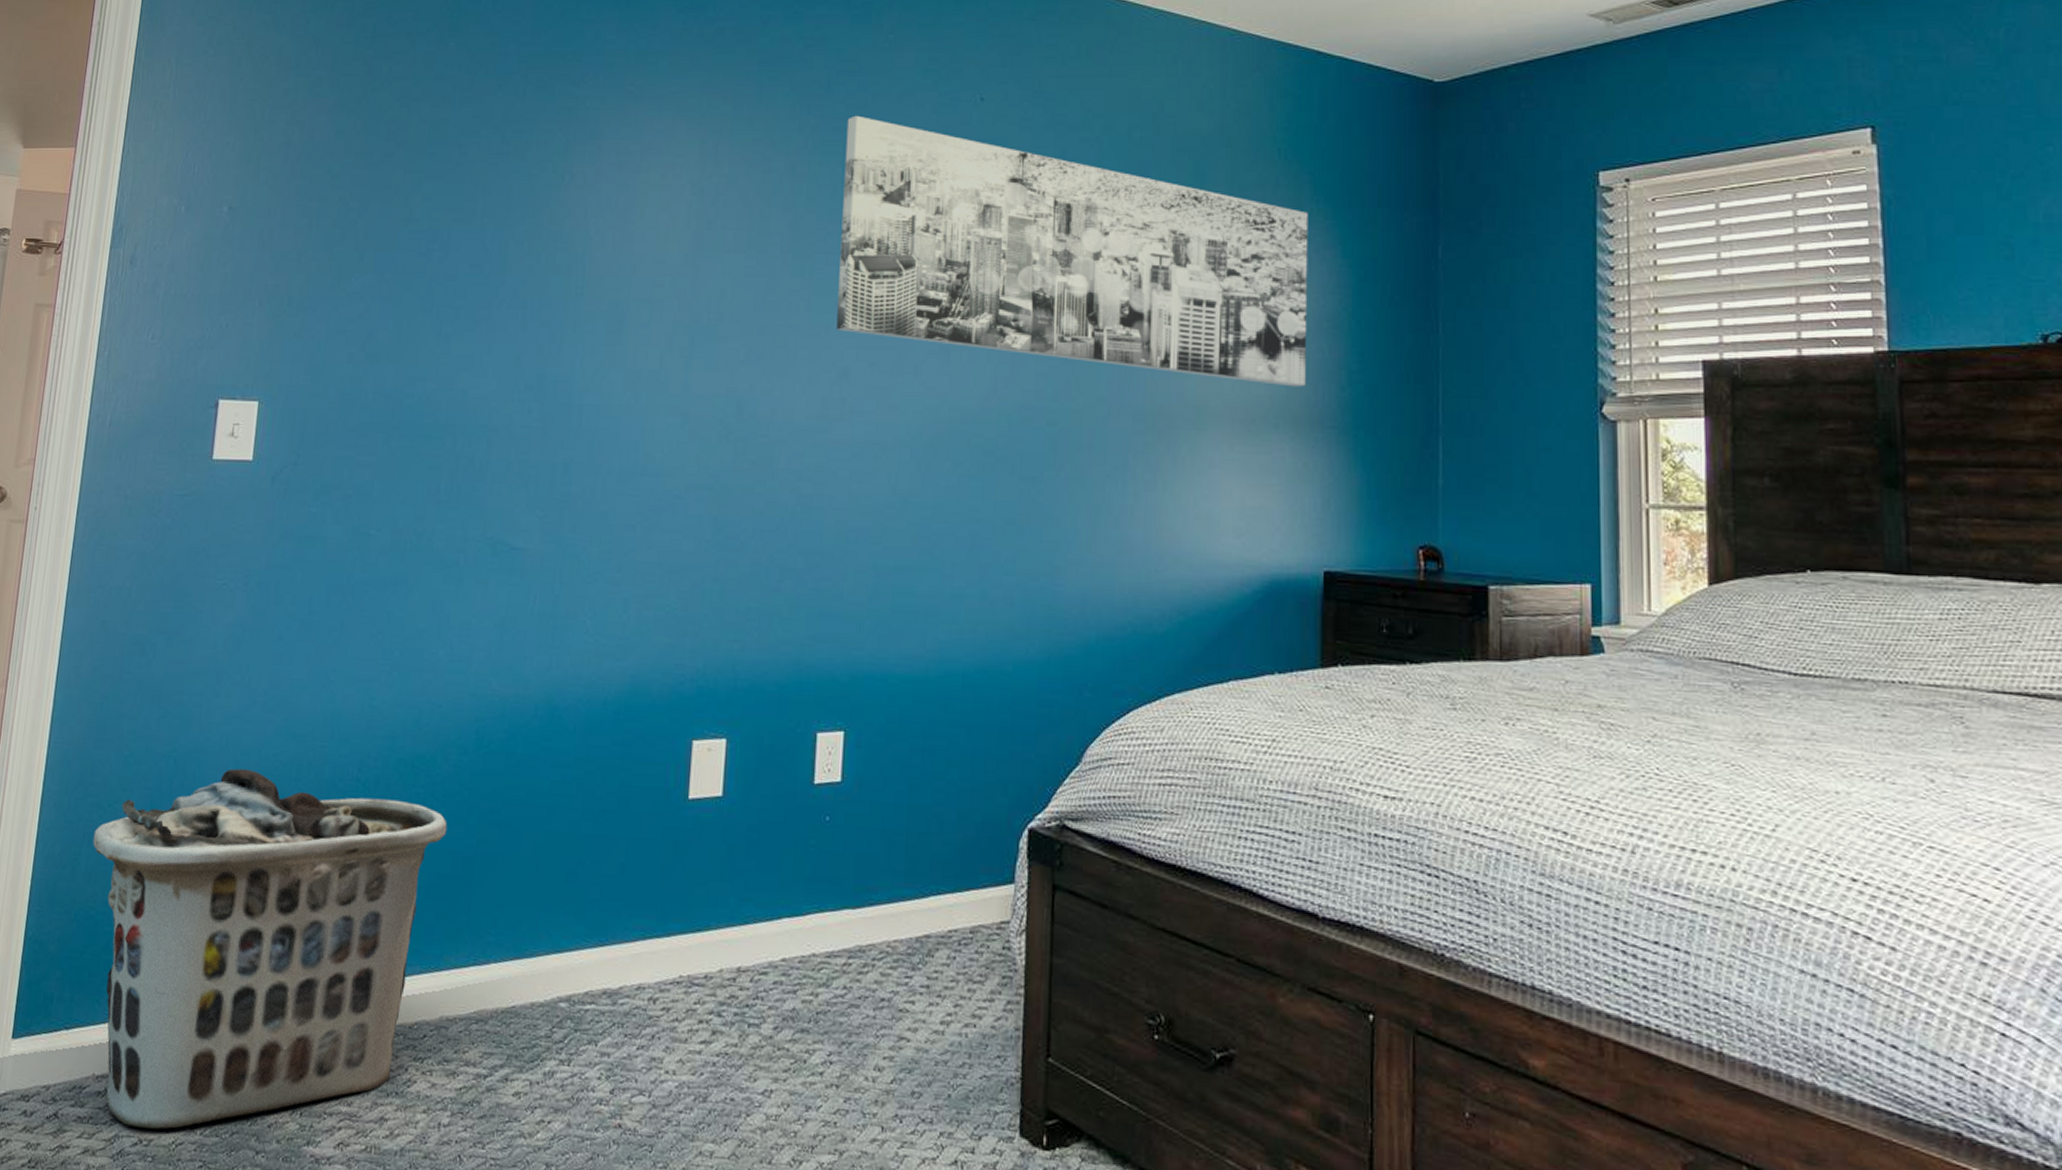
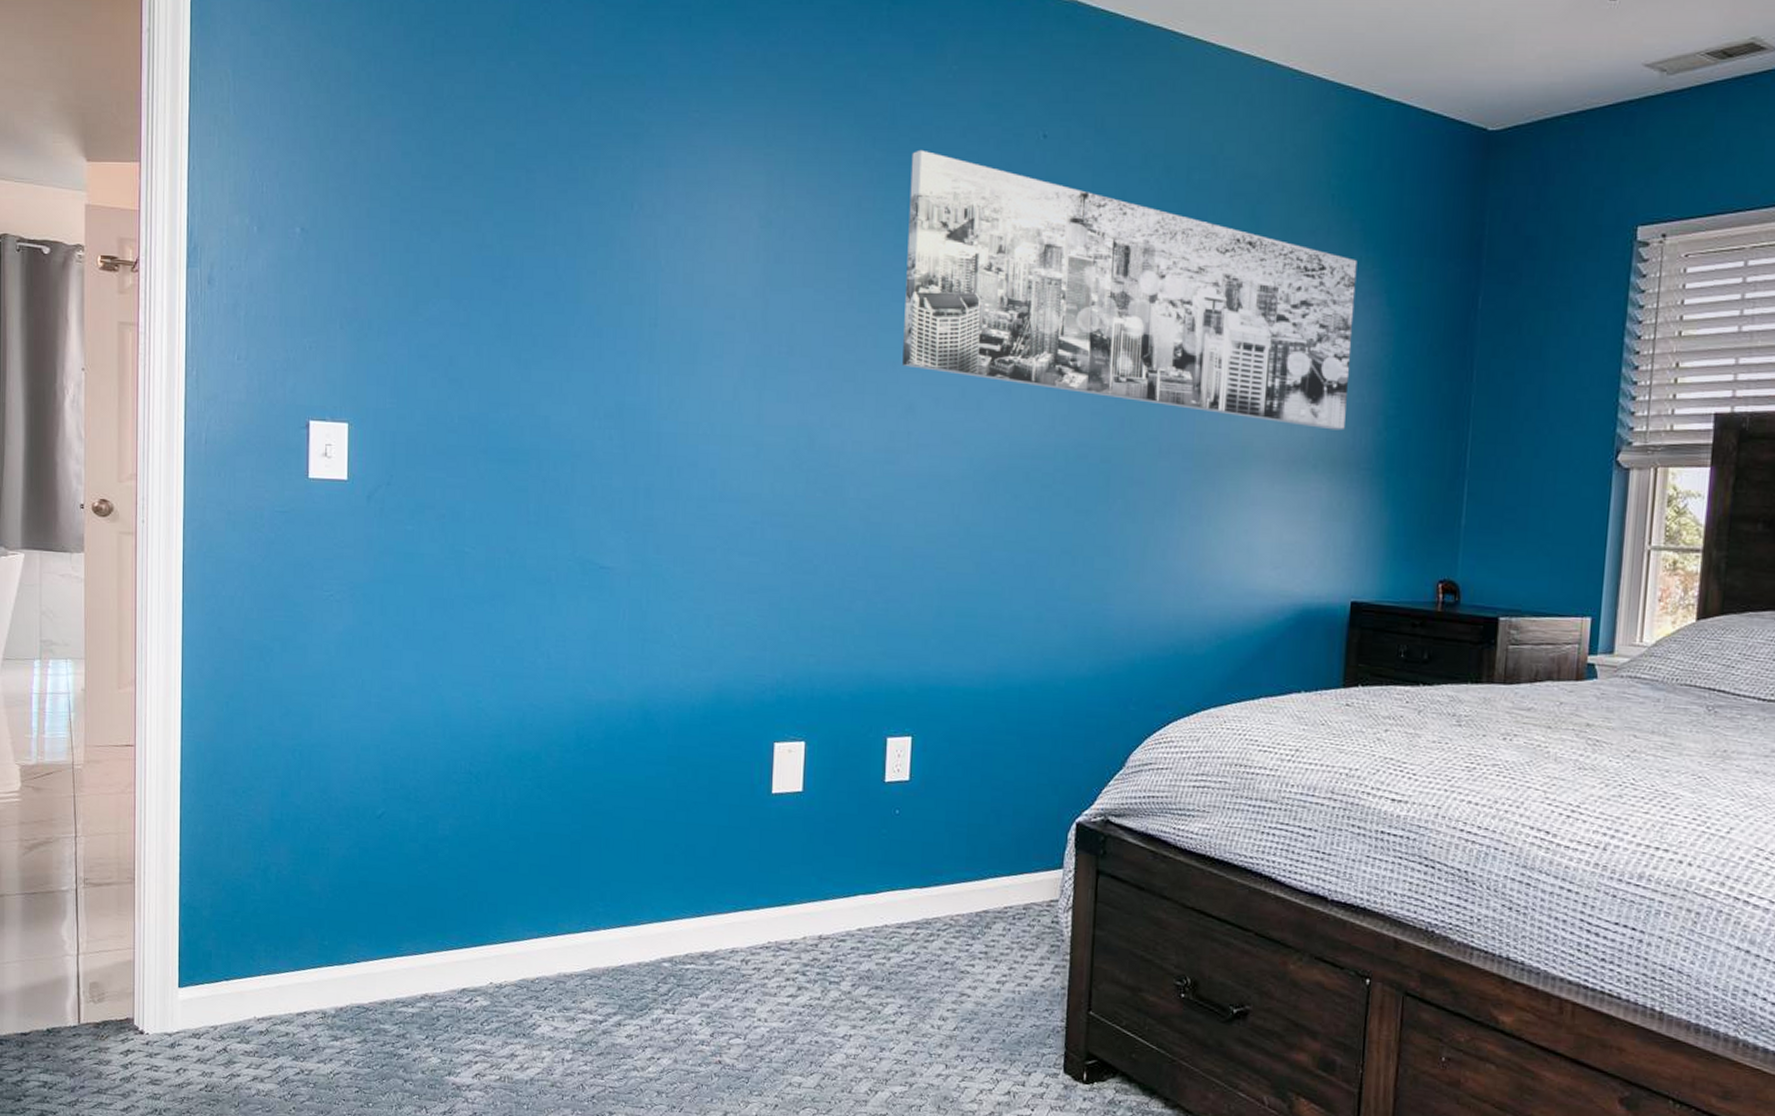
clothes hamper: present [93,768,447,1129] -> none [232,761,555,1062]

